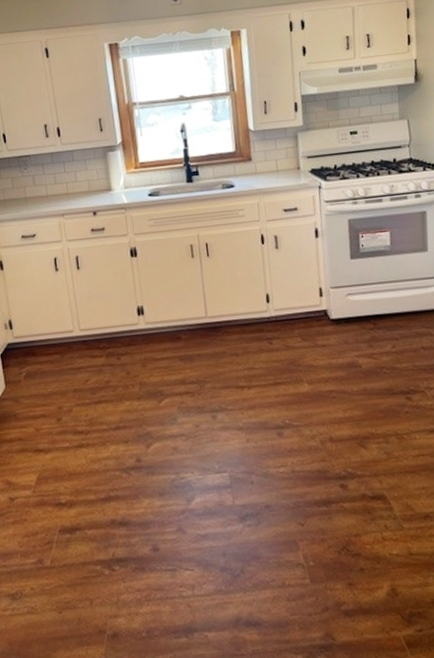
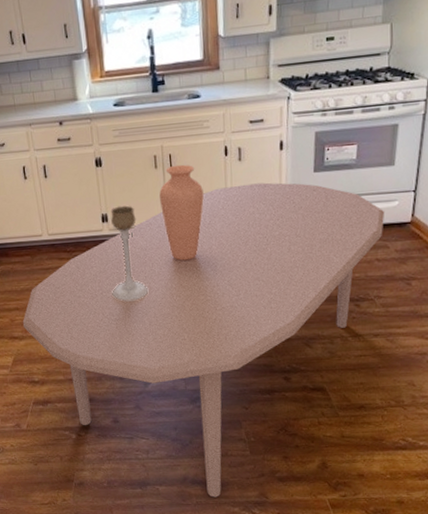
dining table: none [49,270,425,643] -> present [22,182,385,498]
candle holder: none [146,297,189,403] -> present [110,205,149,302]
vase: none [197,253,243,355] -> present [159,164,204,261]

